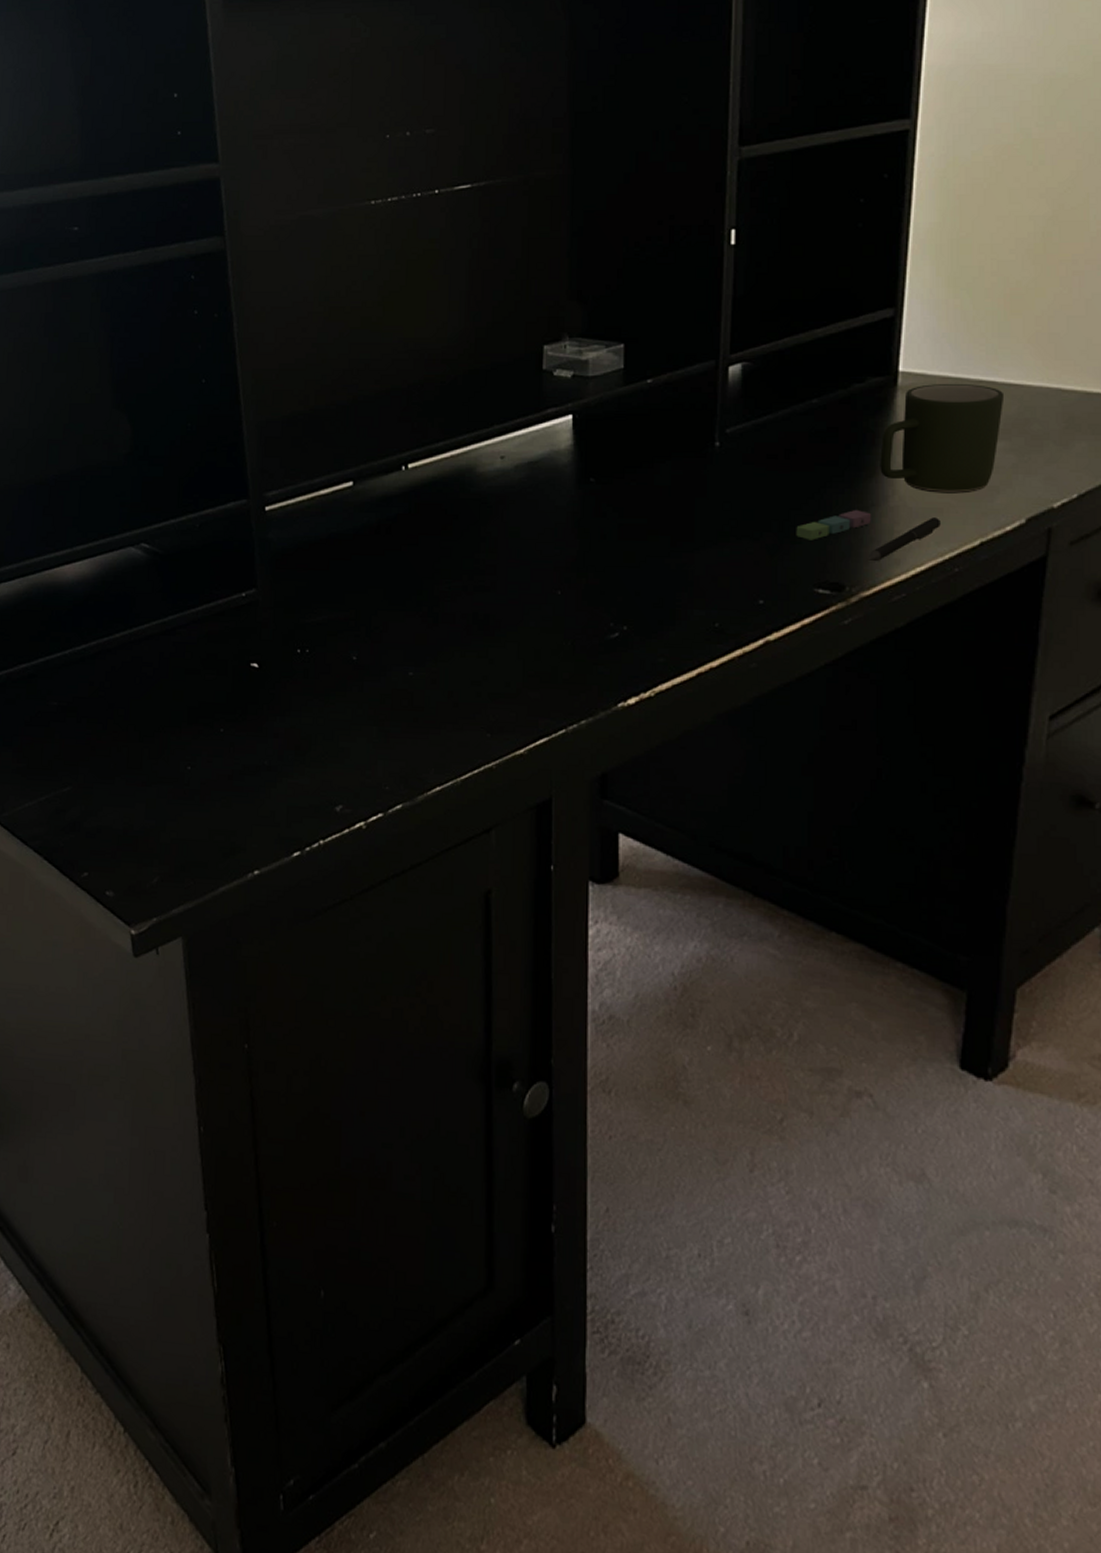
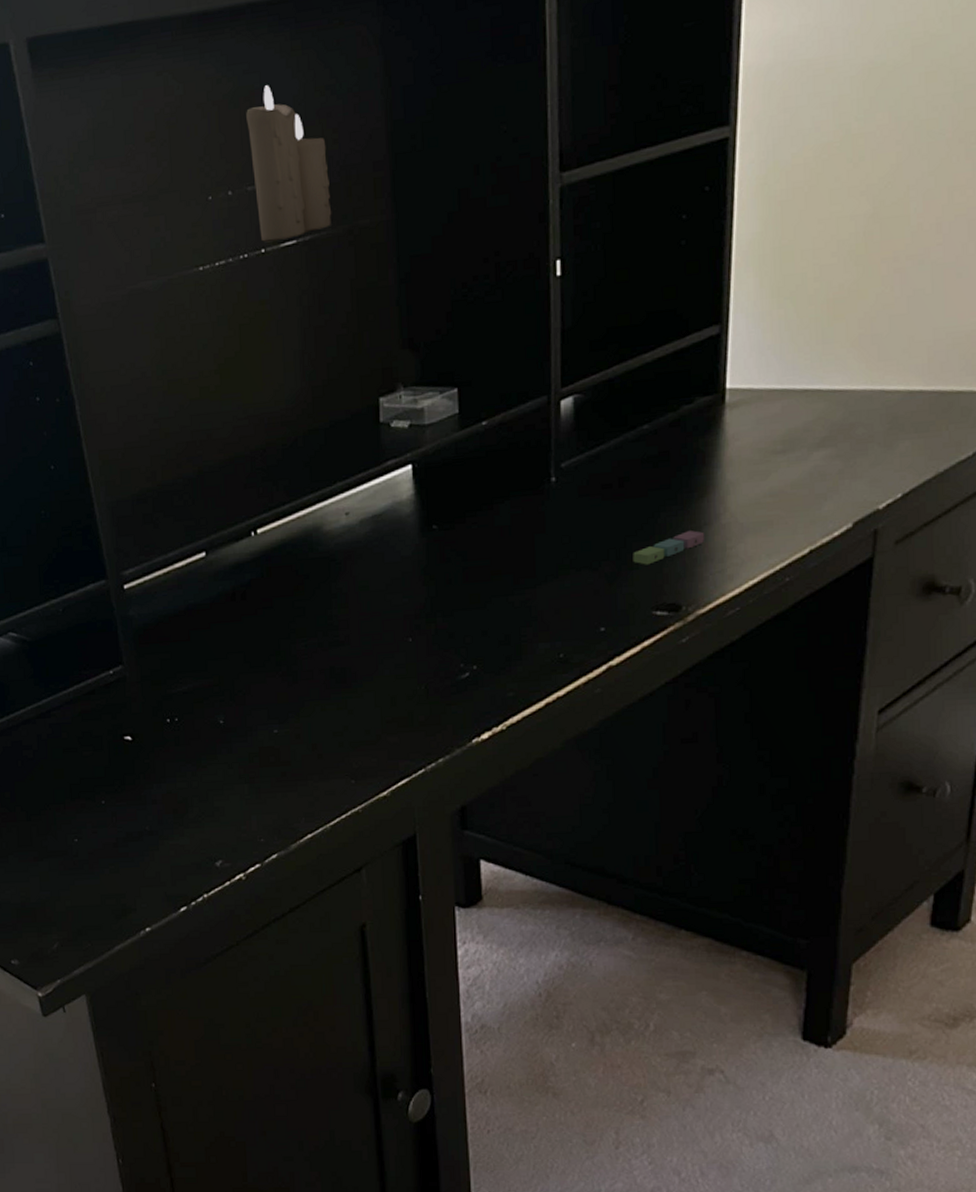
candle: none [430,37,509,184] -> present [246,85,332,243]
pen: present [868,517,941,562] -> none [702,530,771,580]
mug: present [880,383,1005,494] -> none [710,394,830,507]

